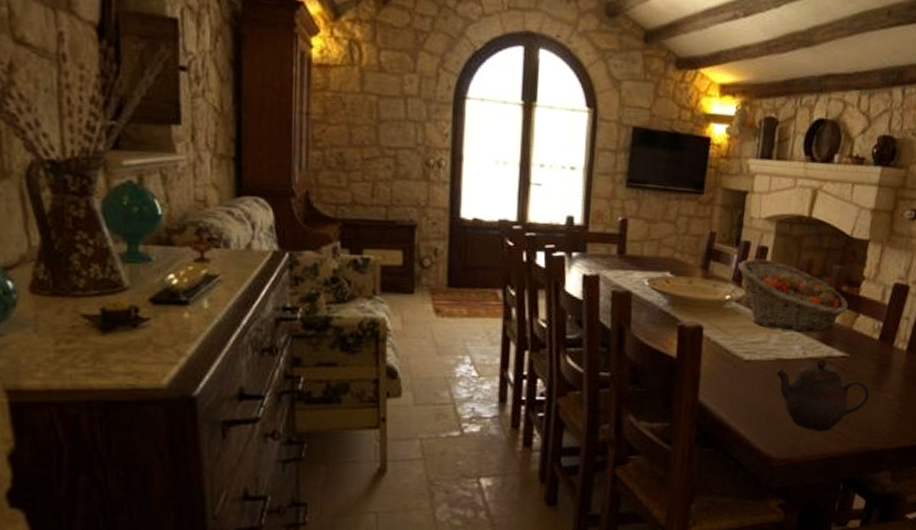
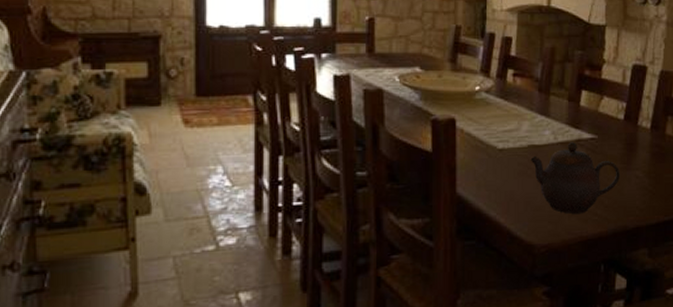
fruit basket: present [738,258,848,332] -> none [485,49,592,117]

